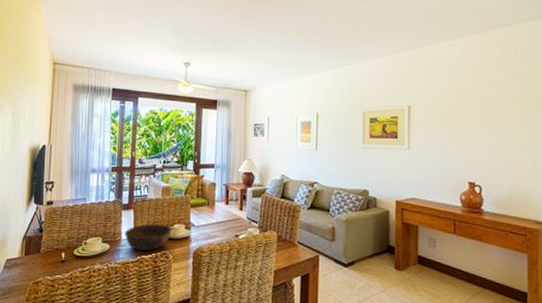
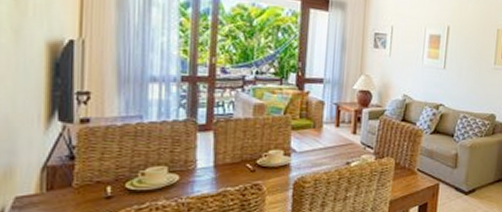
bowl: present [124,224,173,251] -> none [200,149,268,182]

